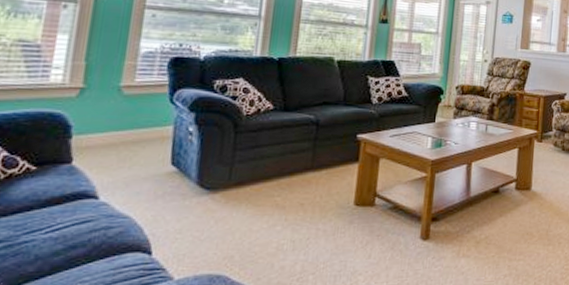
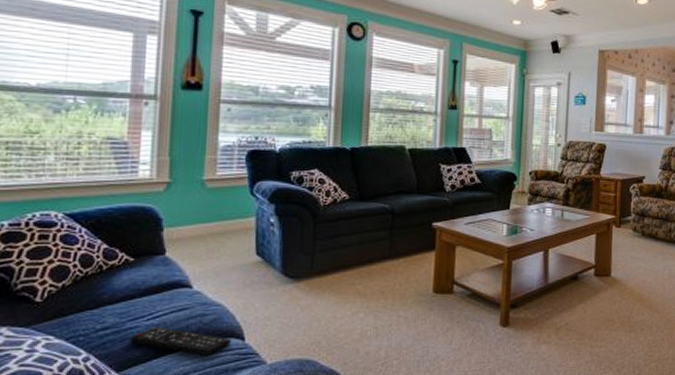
remote control: none [23,239,138,272] -> present [129,326,232,357]

